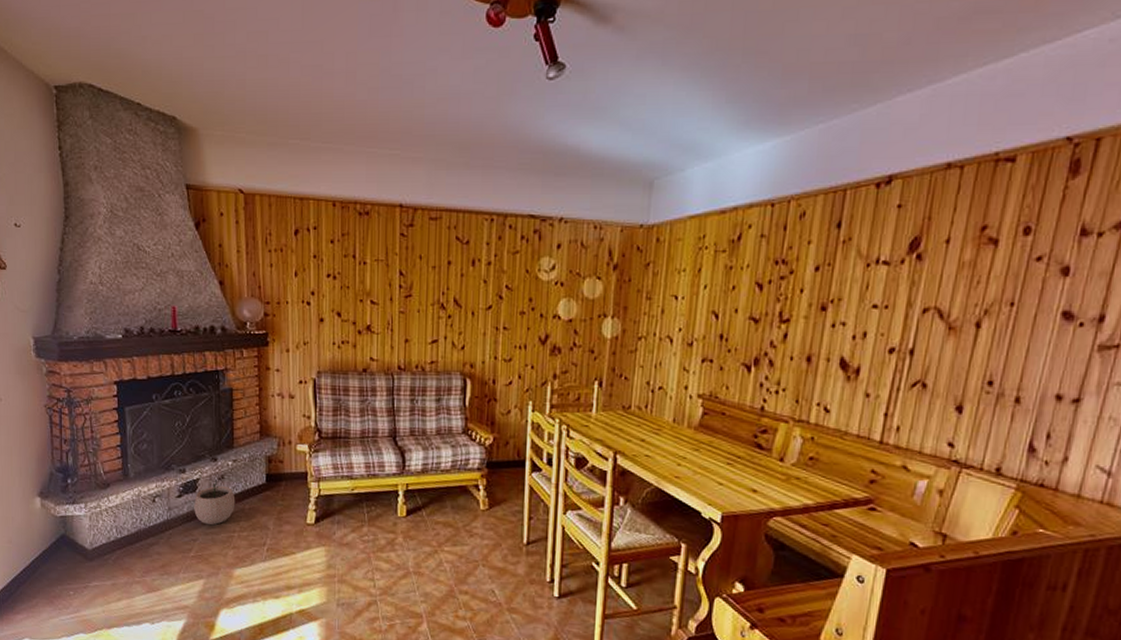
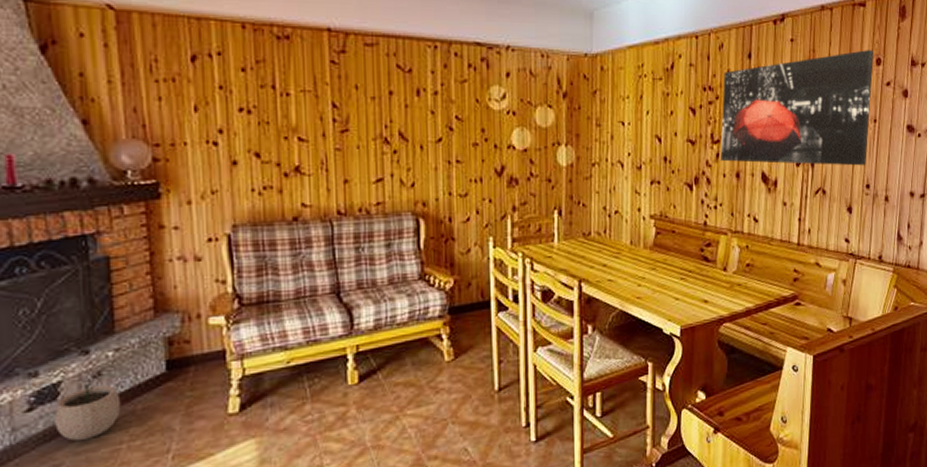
wall art: none [789,215,1020,358] -> present [720,49,874,166]

